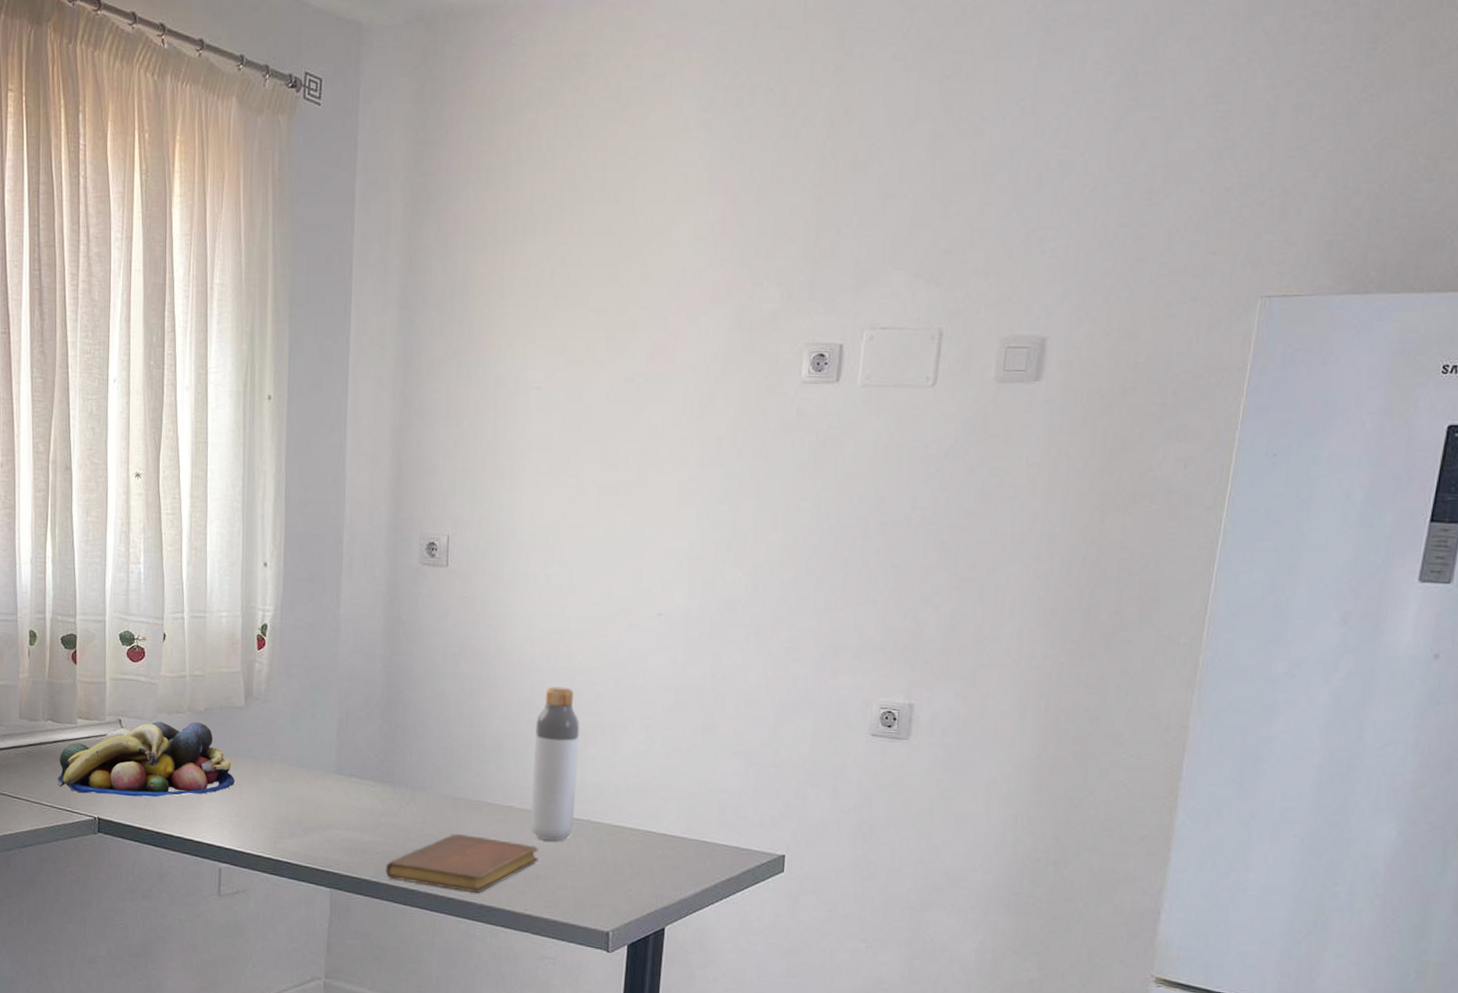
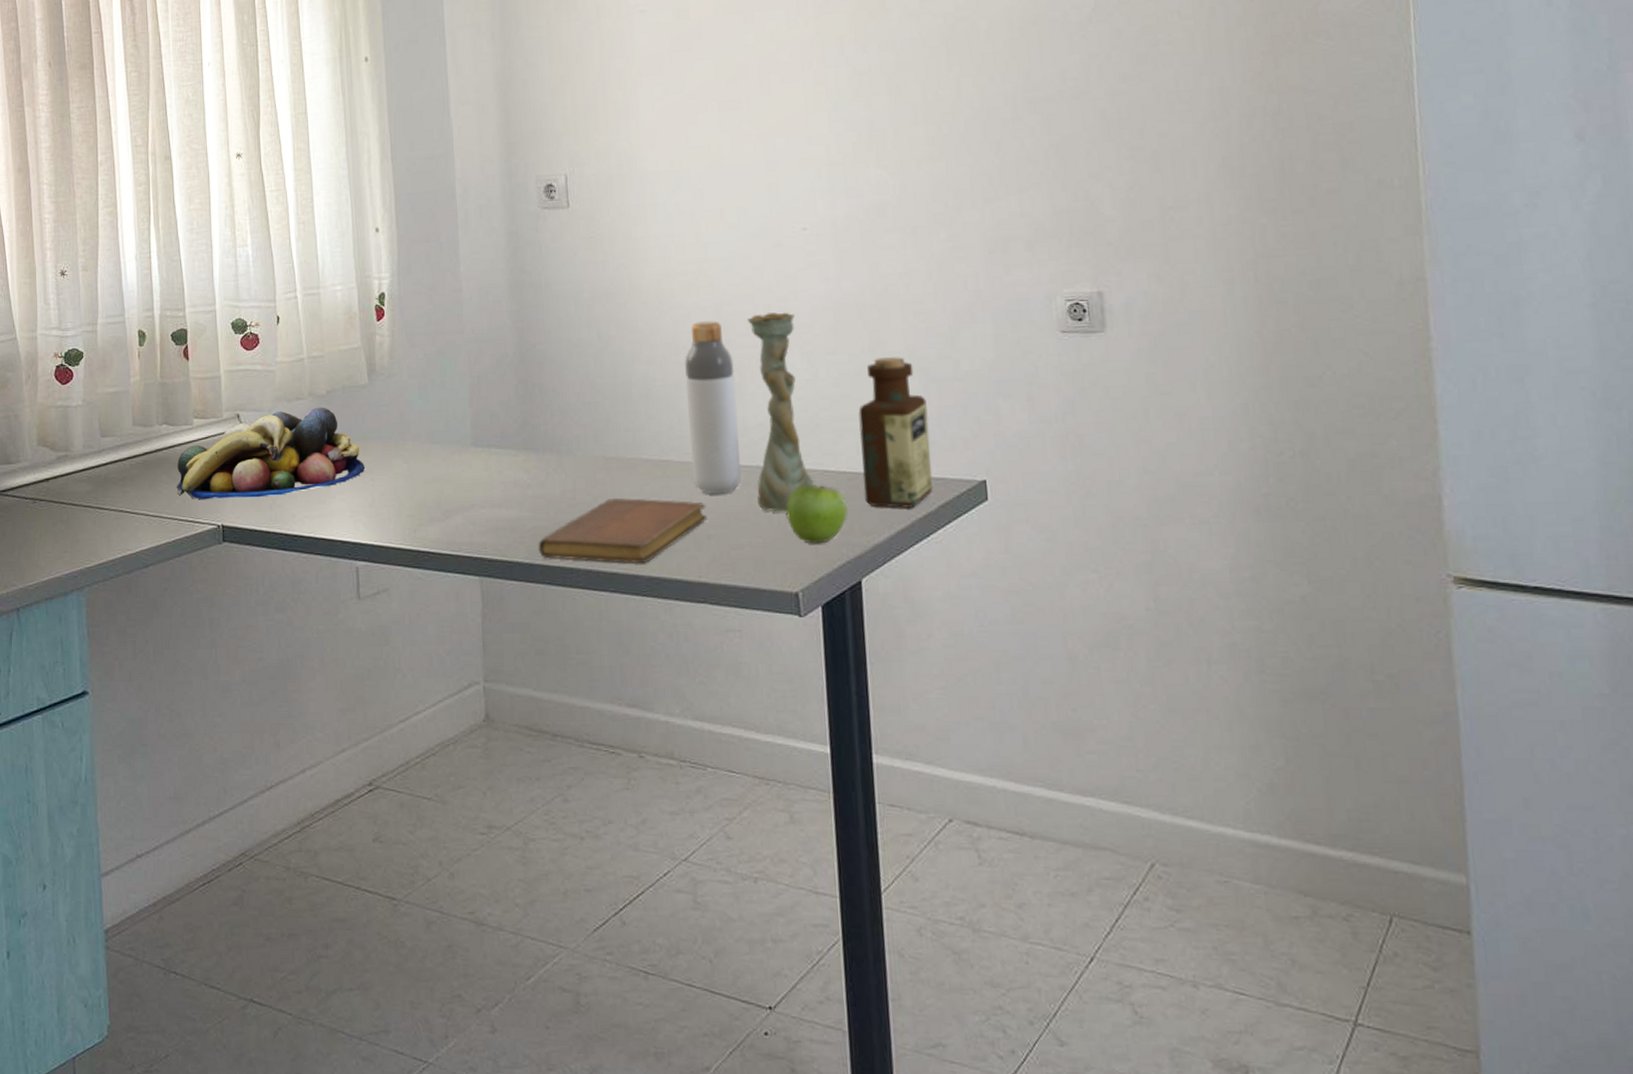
vase: none [585,685,640,863] -> present [746,312,815,512]
fruit: none [608,841,662,893] -> present [786,484,847,544]
bottle: none [678,738,745,871] -> present [858,357,934,508]

